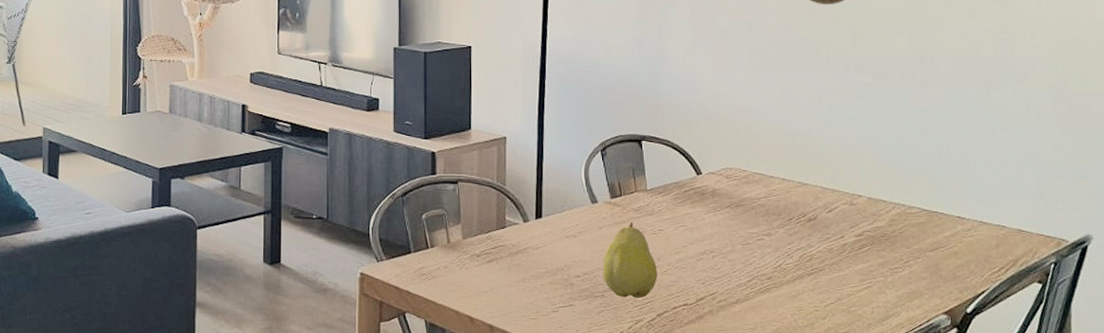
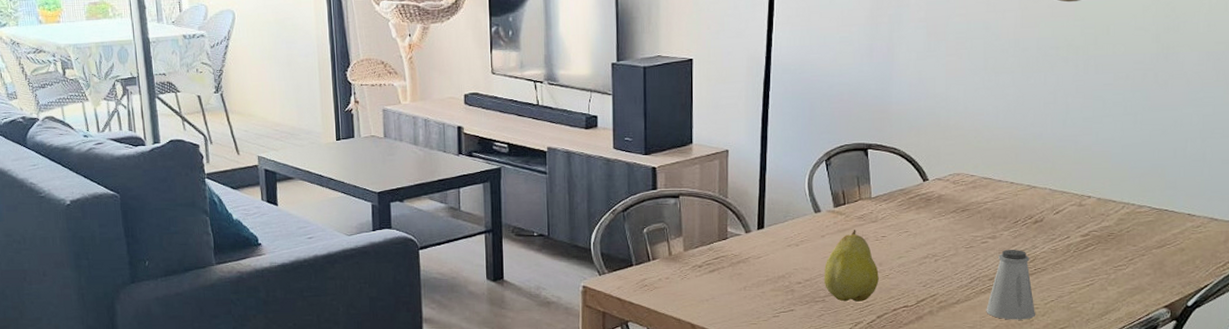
saltshaker: none [766,247,816,323] -> present [986,249,1035,320]

